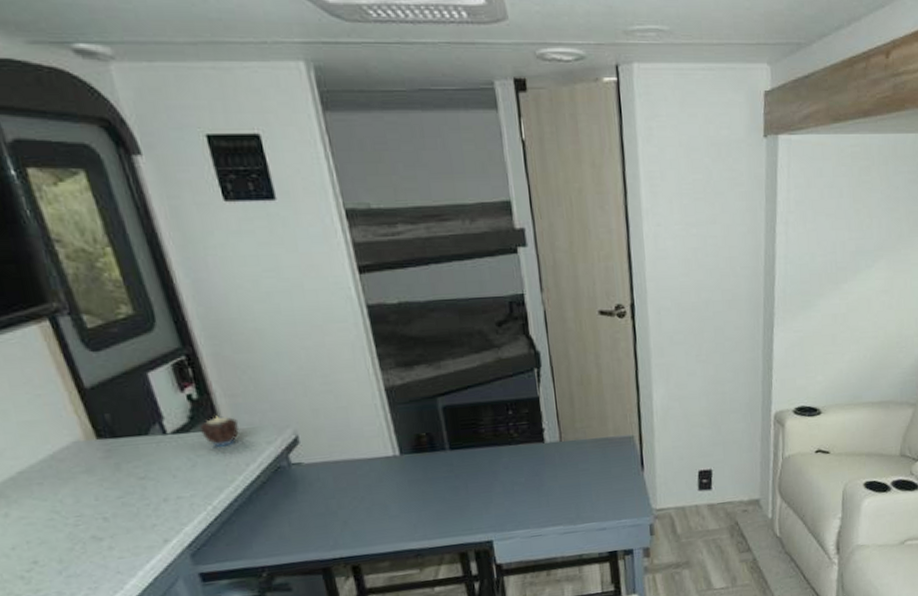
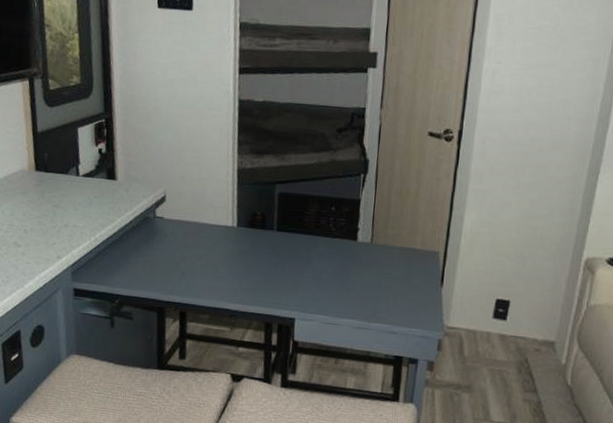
candle: present [199,415,240,447] -> none [100,168,128,193]

